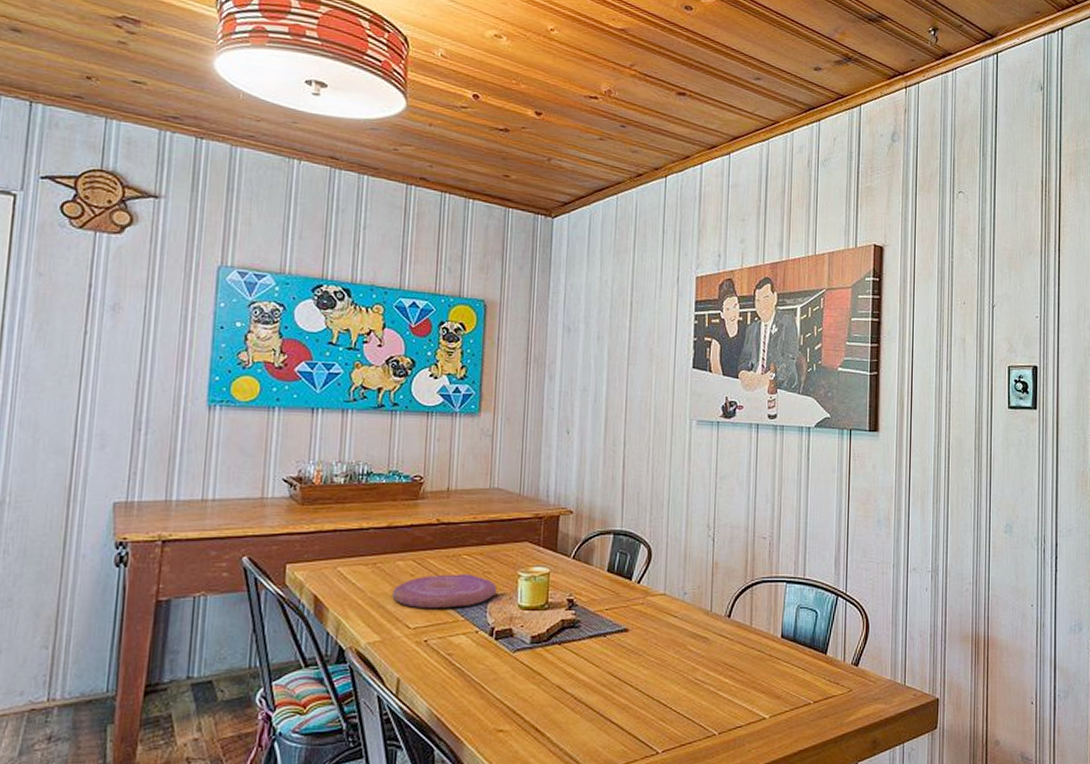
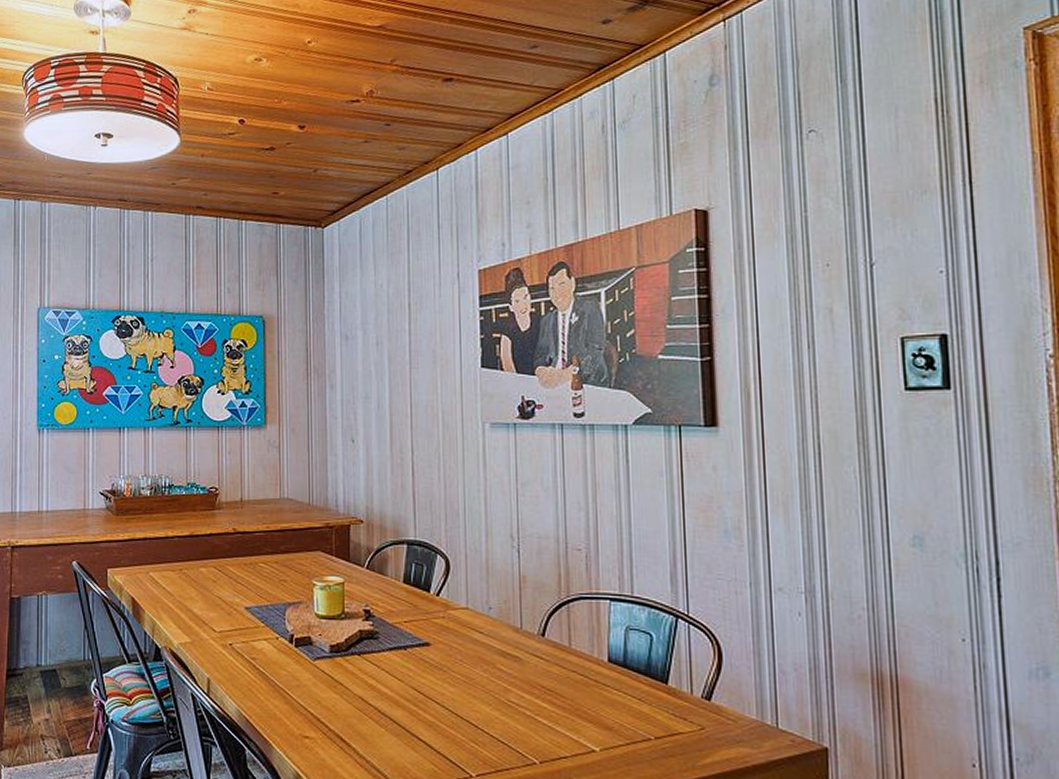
plate: present [392,574,498,609] -> none [198,581,294,614]

